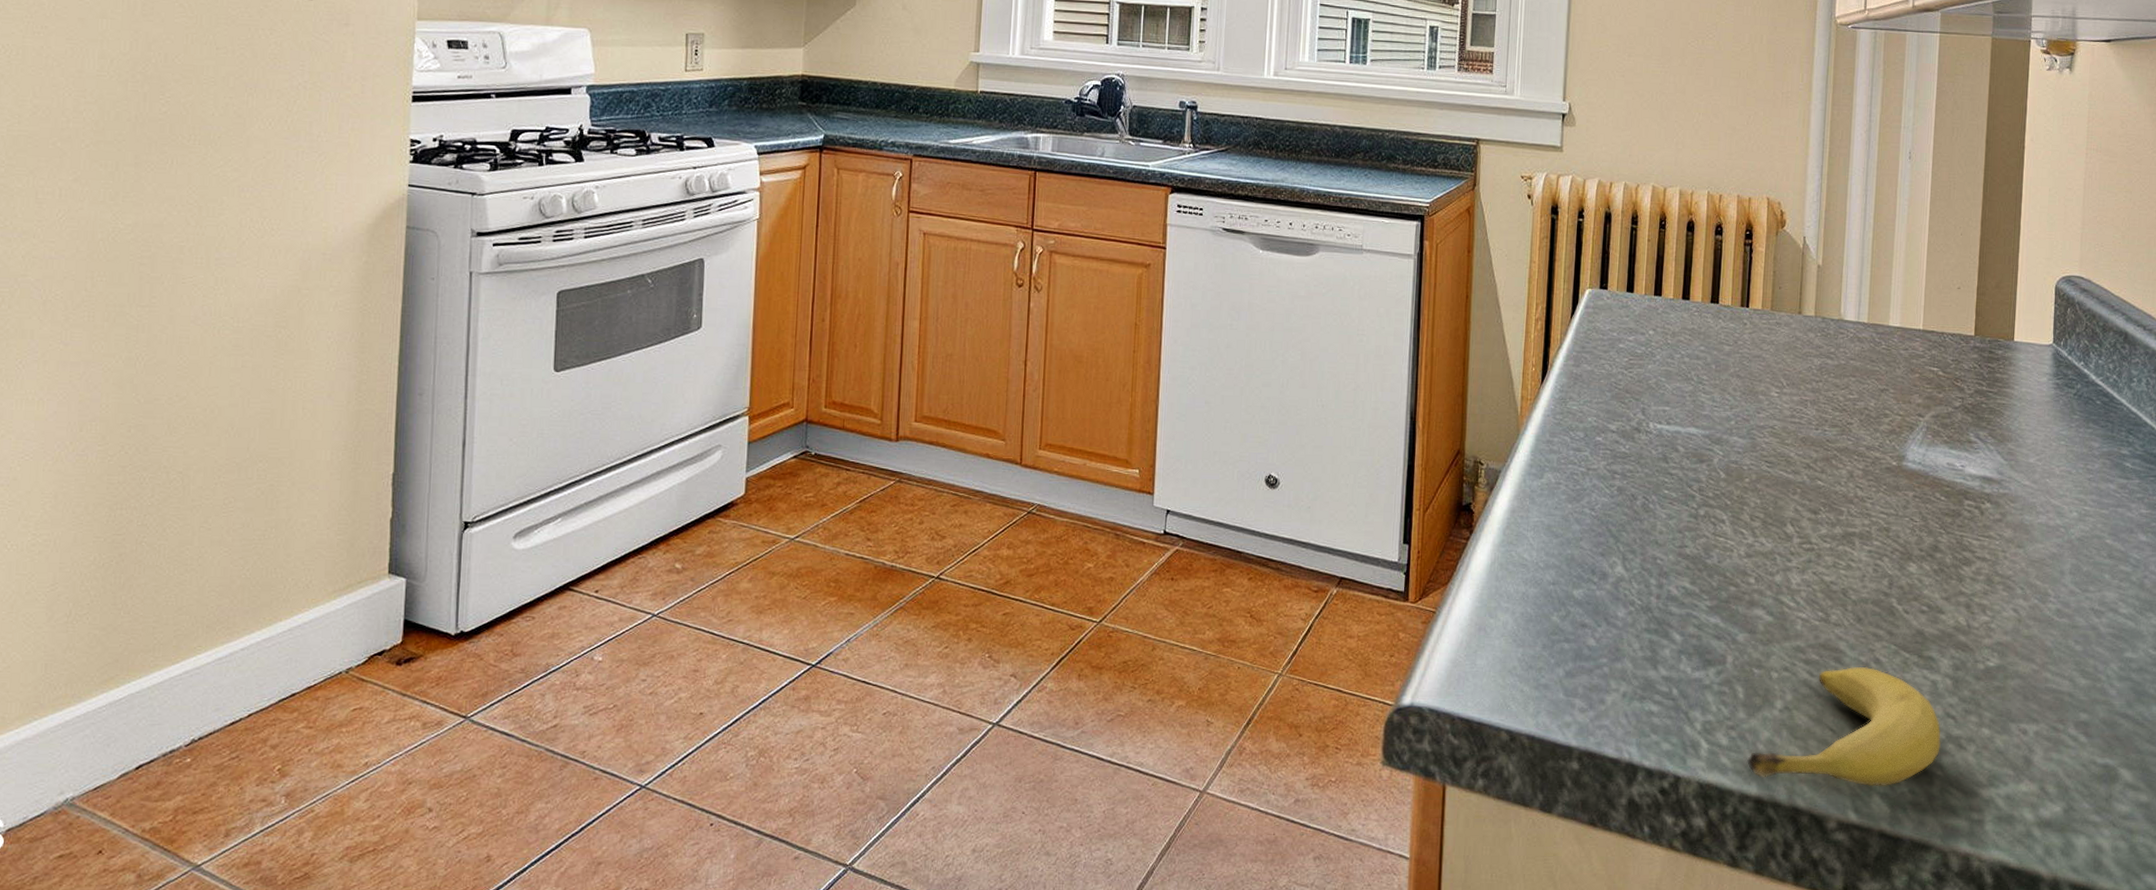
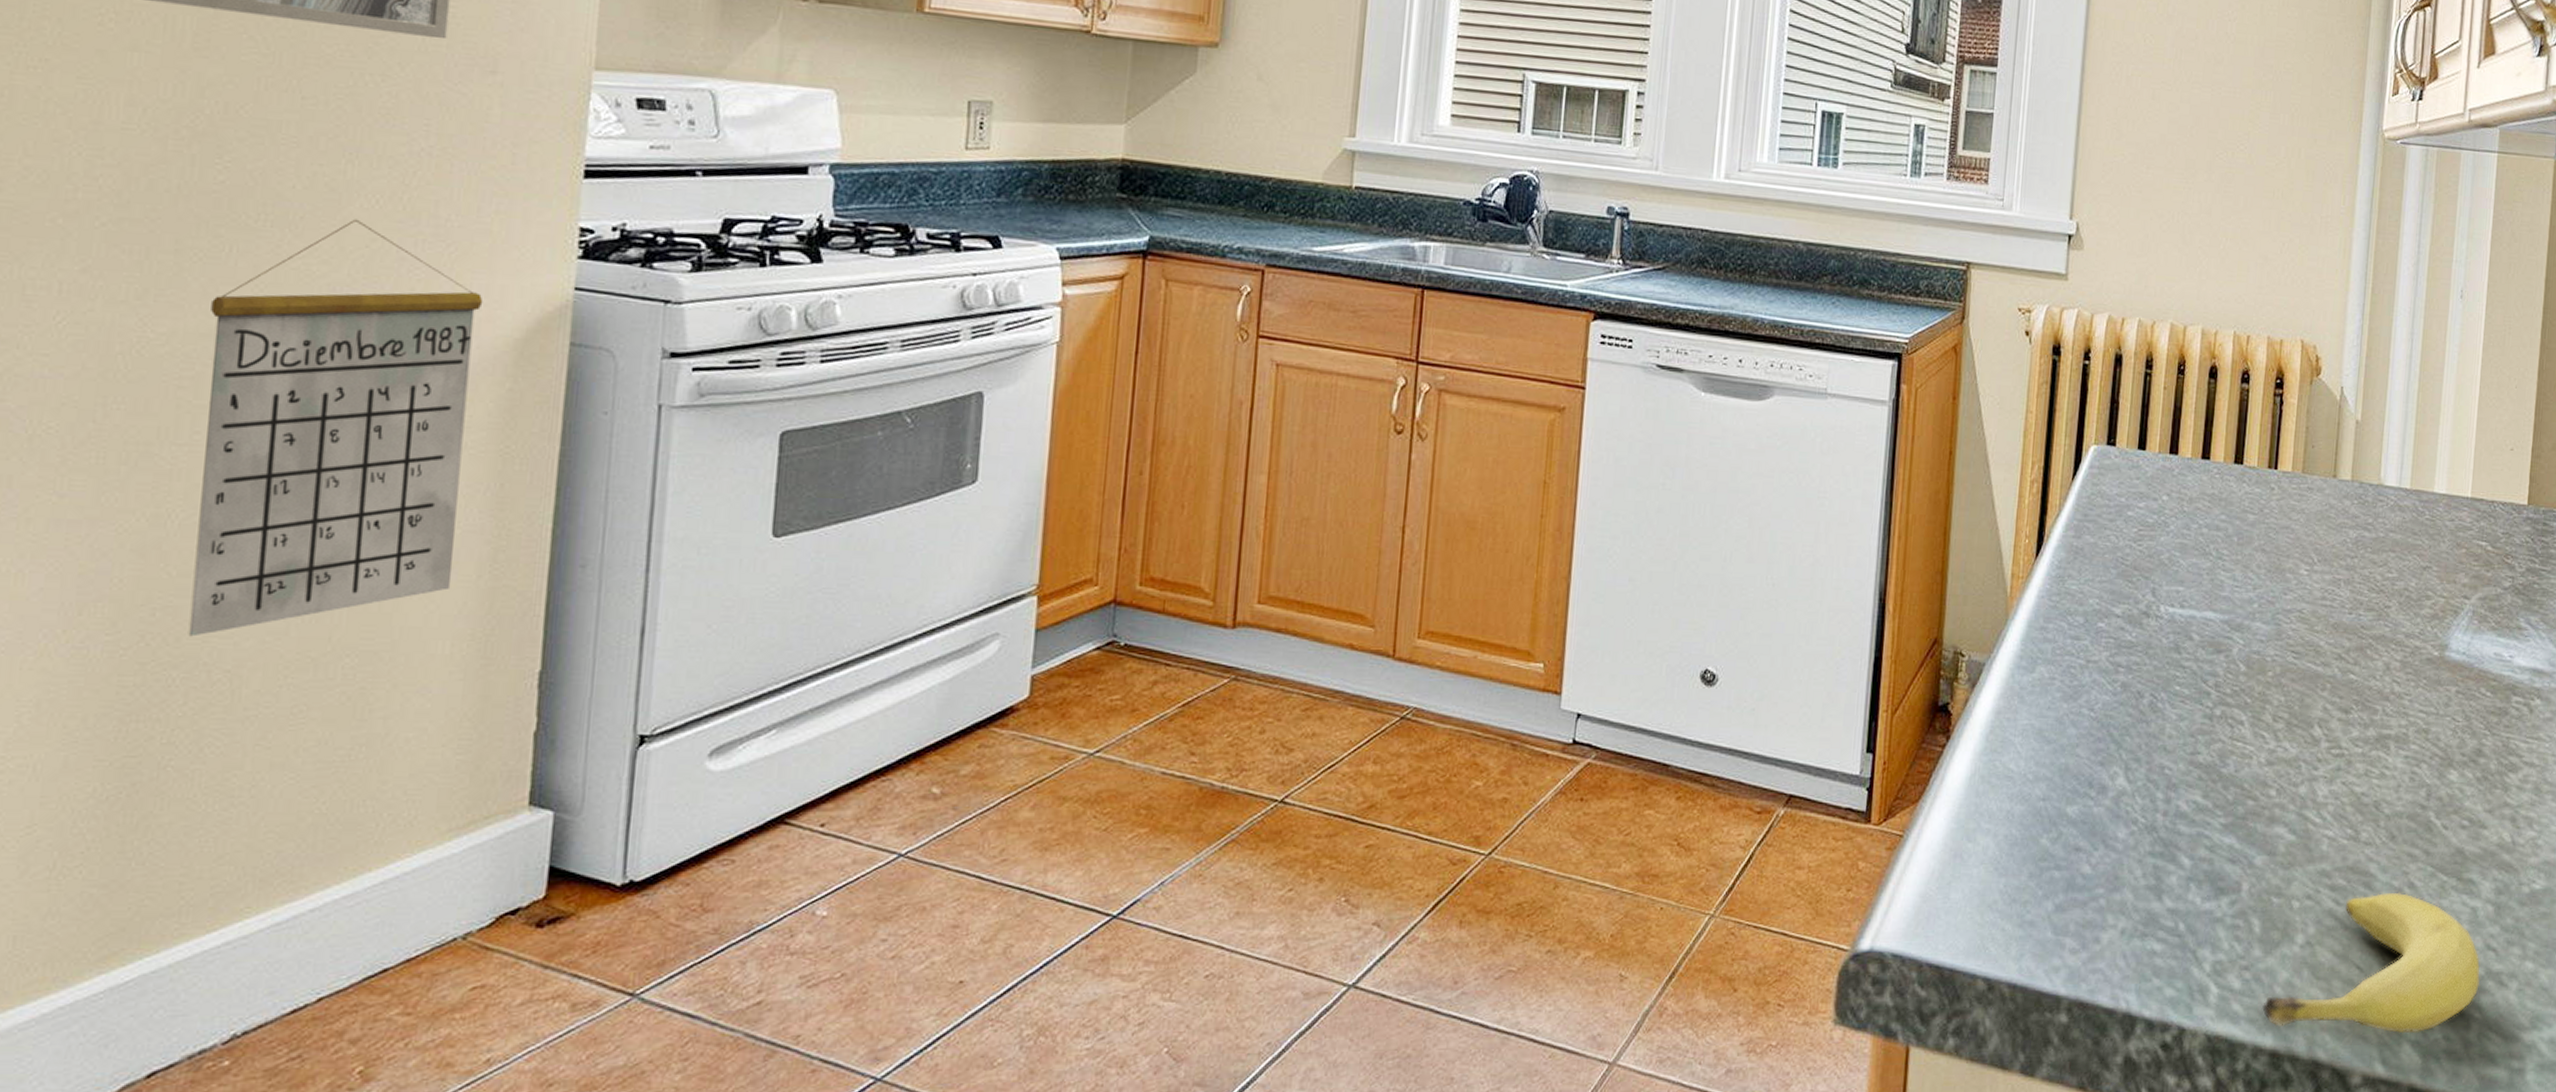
calendar: none [153,137,345,447] -> present [188,219,483,637]

